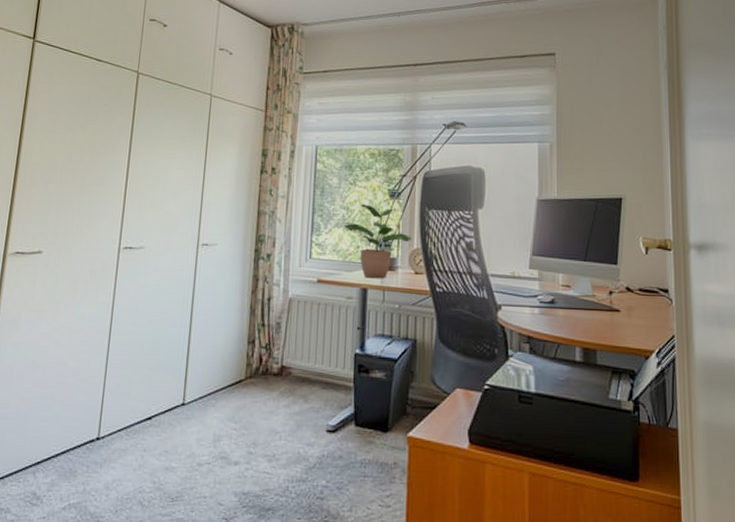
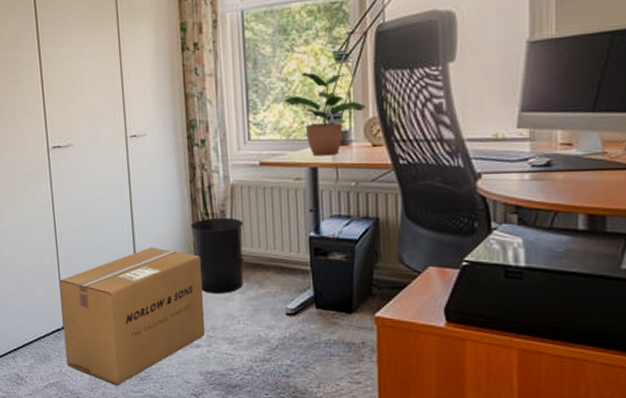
box: none [93,355,252,507] -> present [59,247,206,385]
waste bin: none [245,329,297,407] -> present [190,217,244,293]

